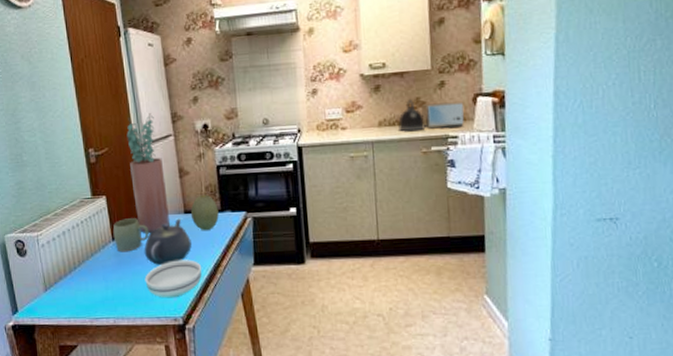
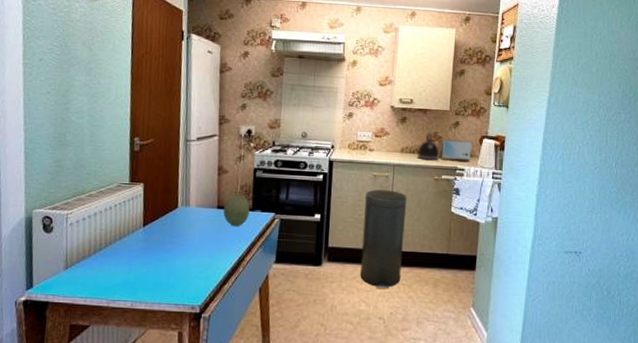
mug: present [113,218,149,252] -> none [144,207,181,239]
vase: present [126,113,171,233] -> none [171,113,205,223]
teapot: present [144,218,192,265] -> none [172,212,220,254]
bowl: present [145,259,202,298] -> none [169,251,226,287]
pedal bin: none [344,171,397,282] -> present [360,189,407,289]

